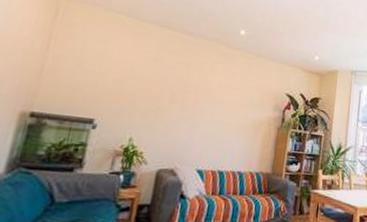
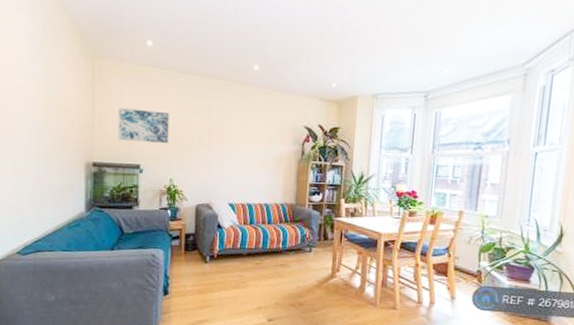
wall art: none [71,54,141,99] -> present [118,108,169,144]

